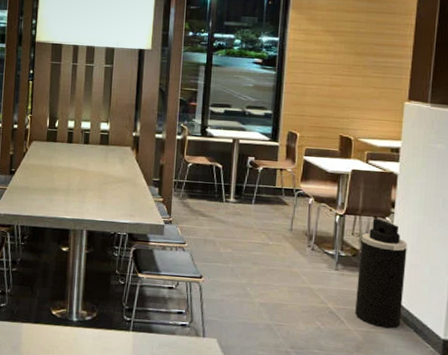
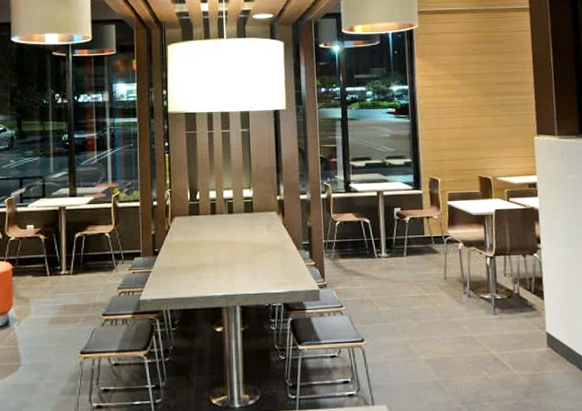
trash can: present [355,218,408,329] -> none [513,256,564,369]

